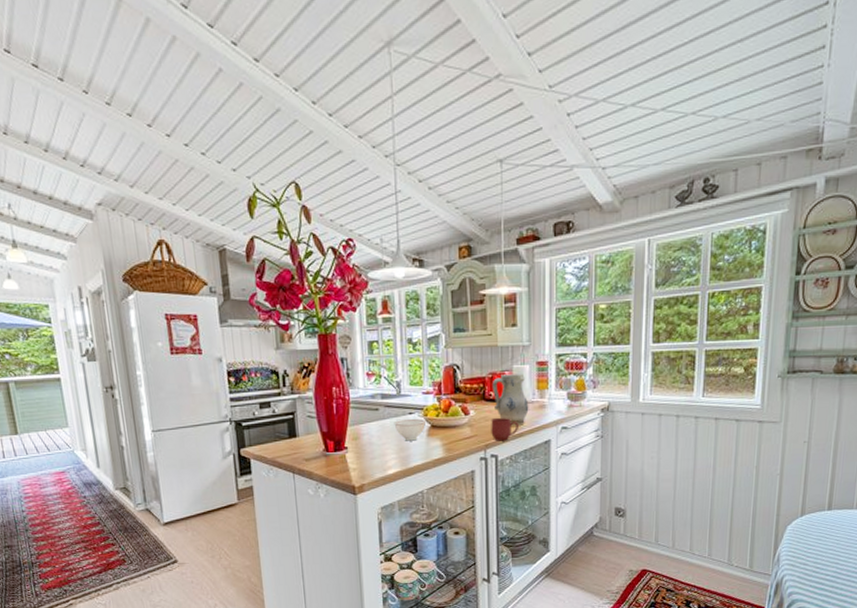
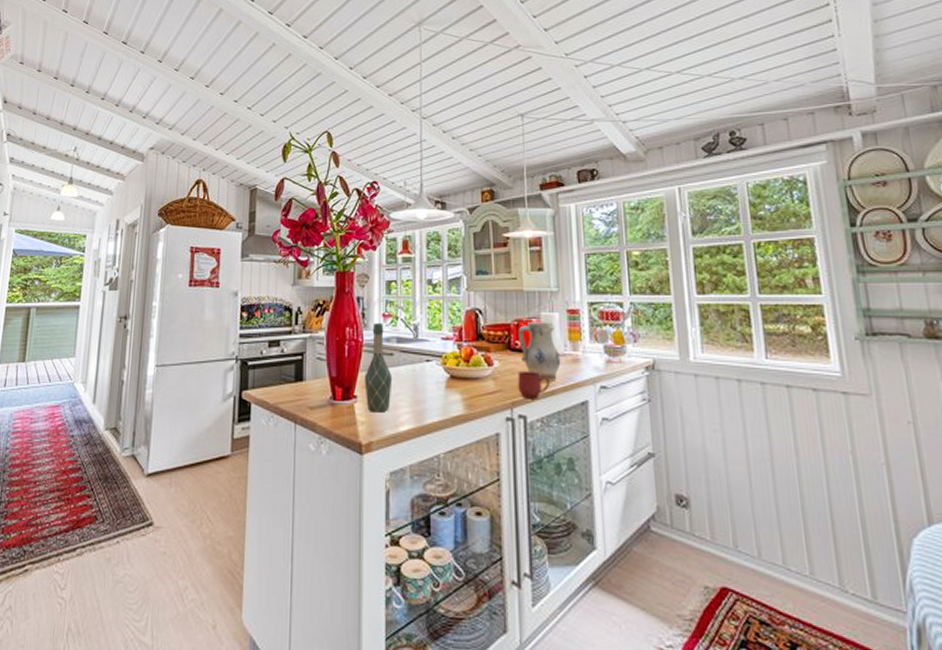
wine bottle: none [353,382,379,460] -> present [364,323,393,413]
bowl: present [394,418,427,441] -> none [409,366,445,393]

